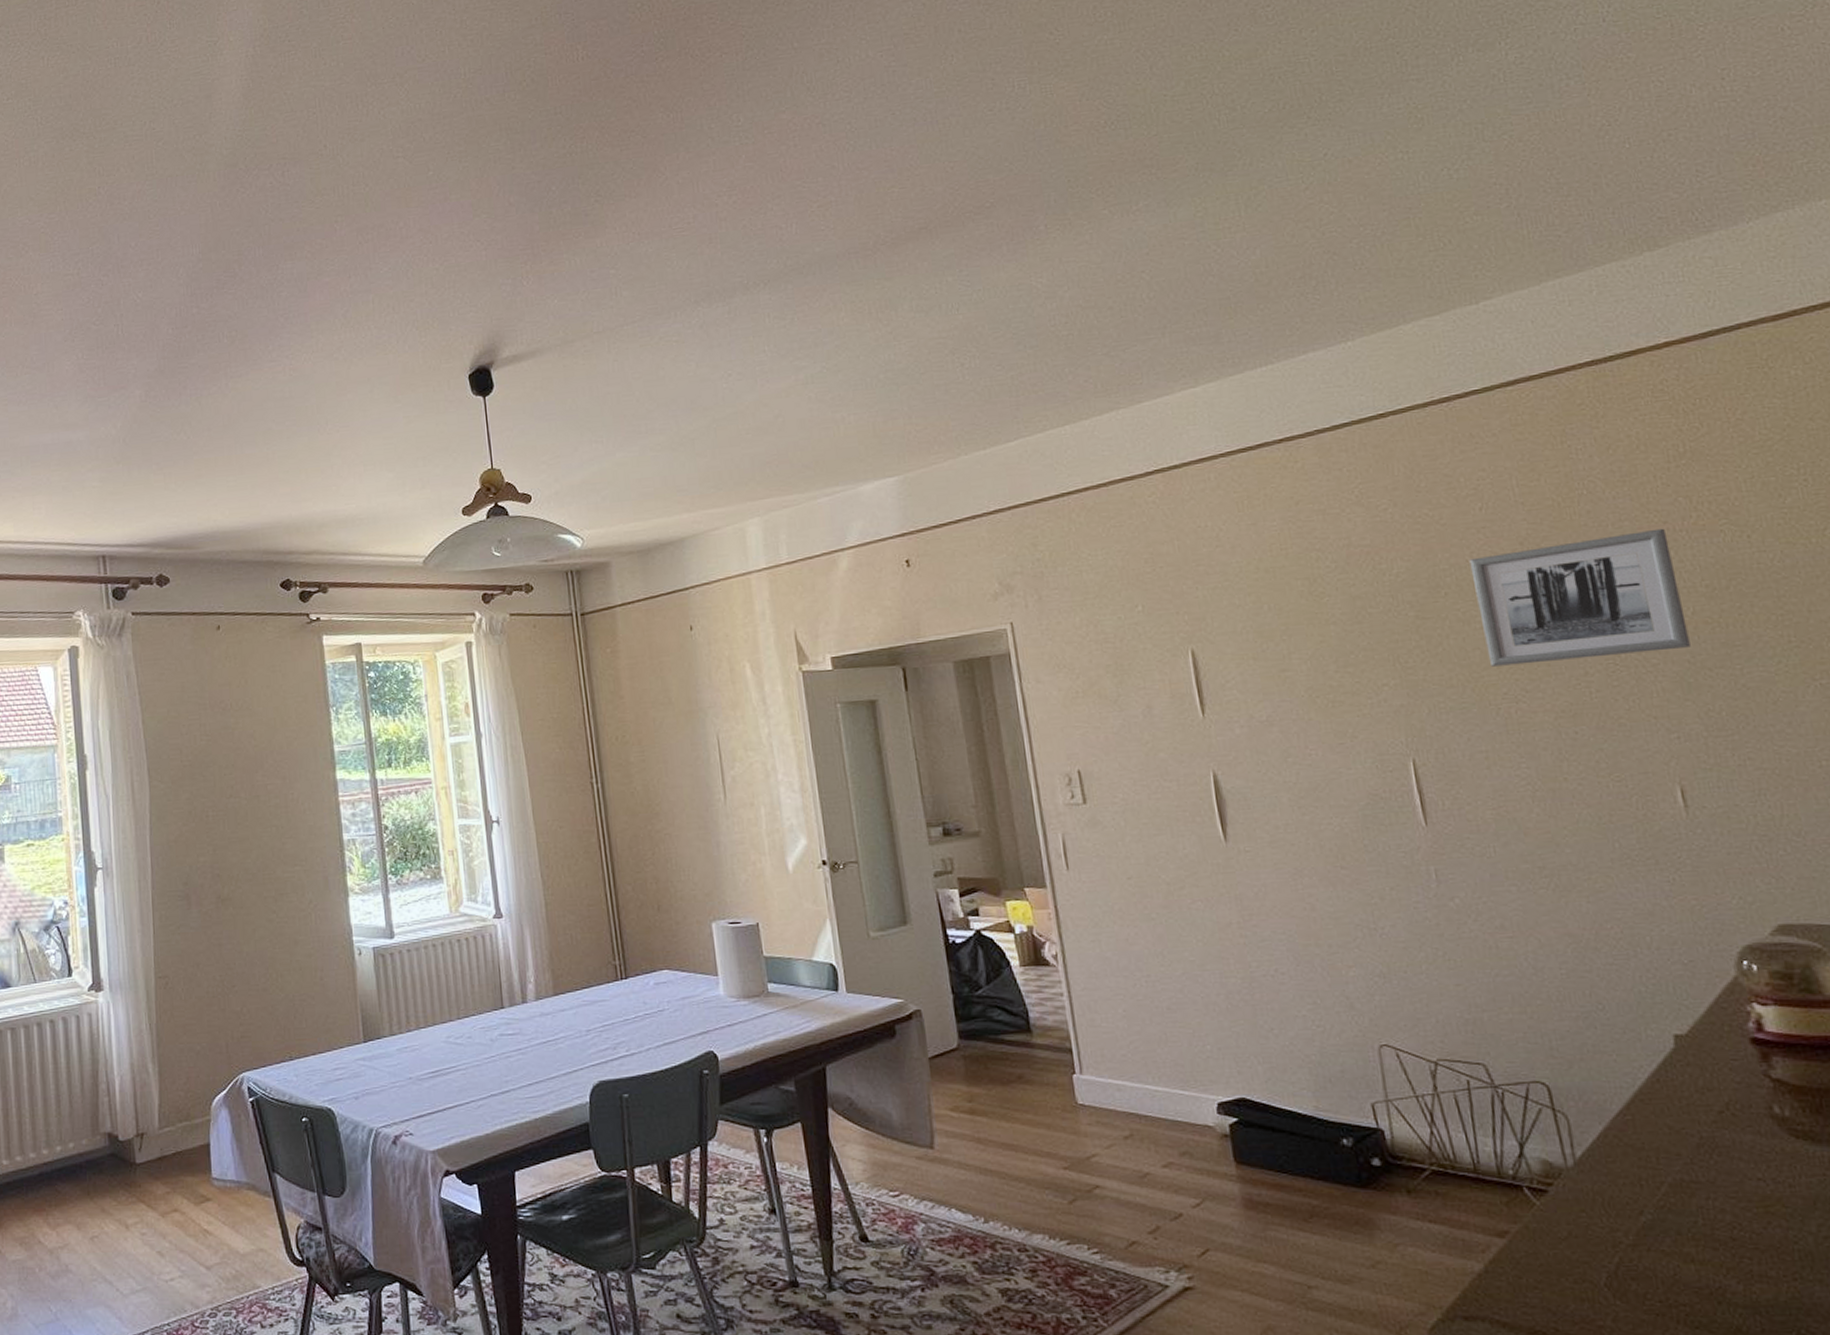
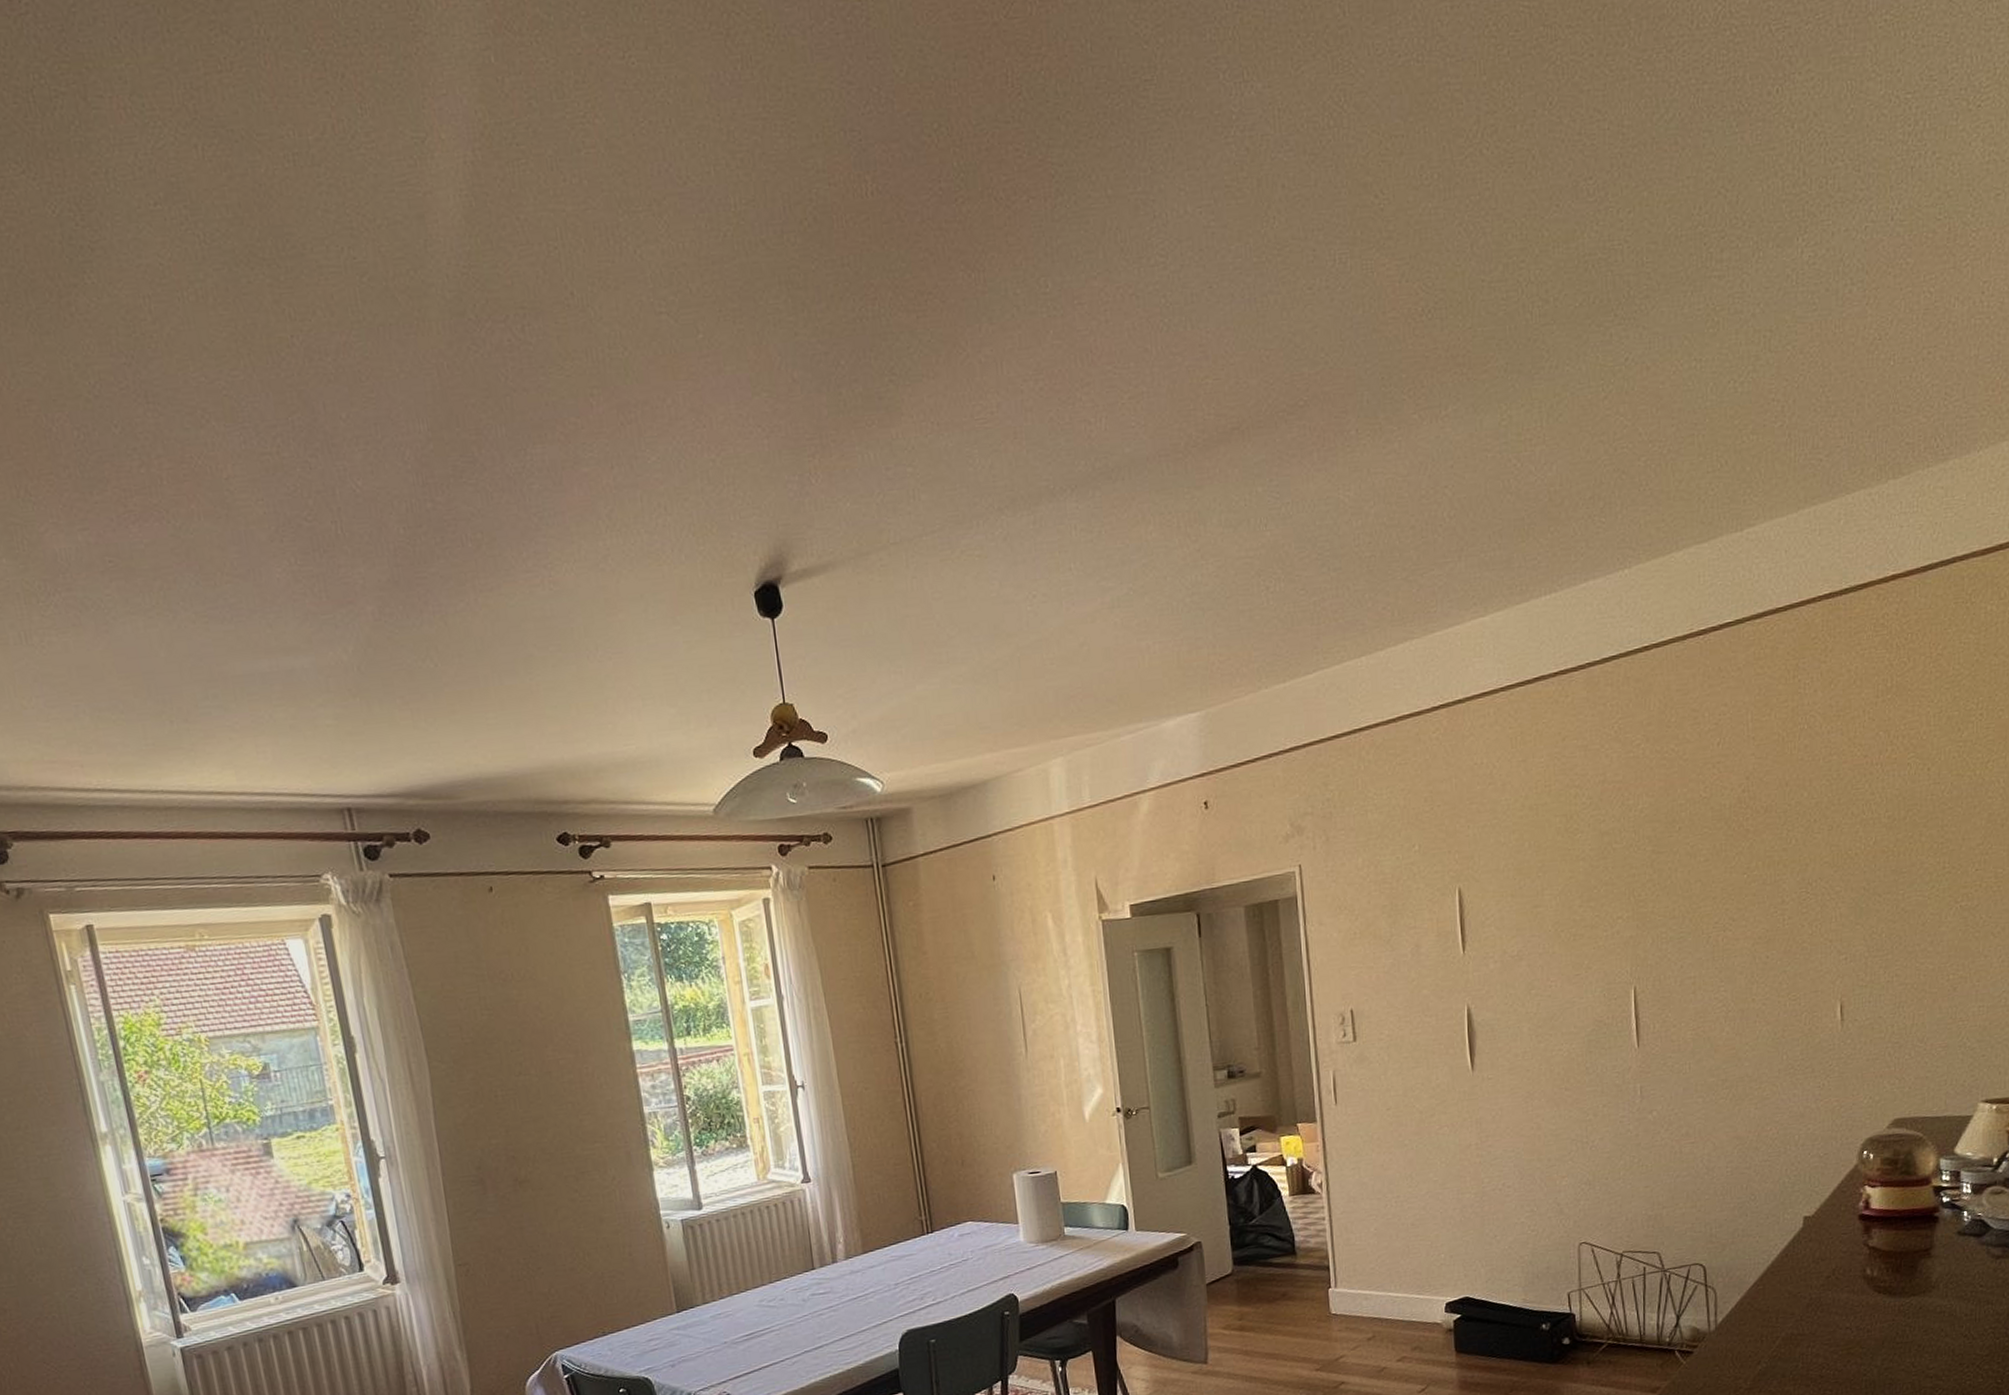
wall art: present [1469,528,1691,667] -> none [1703,762,1868,898]

